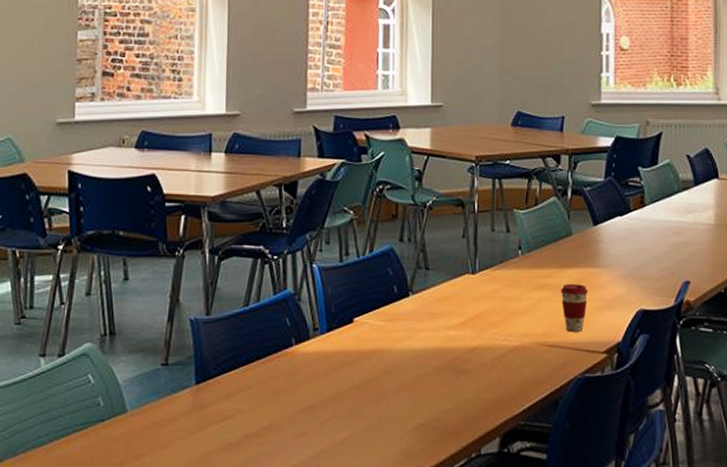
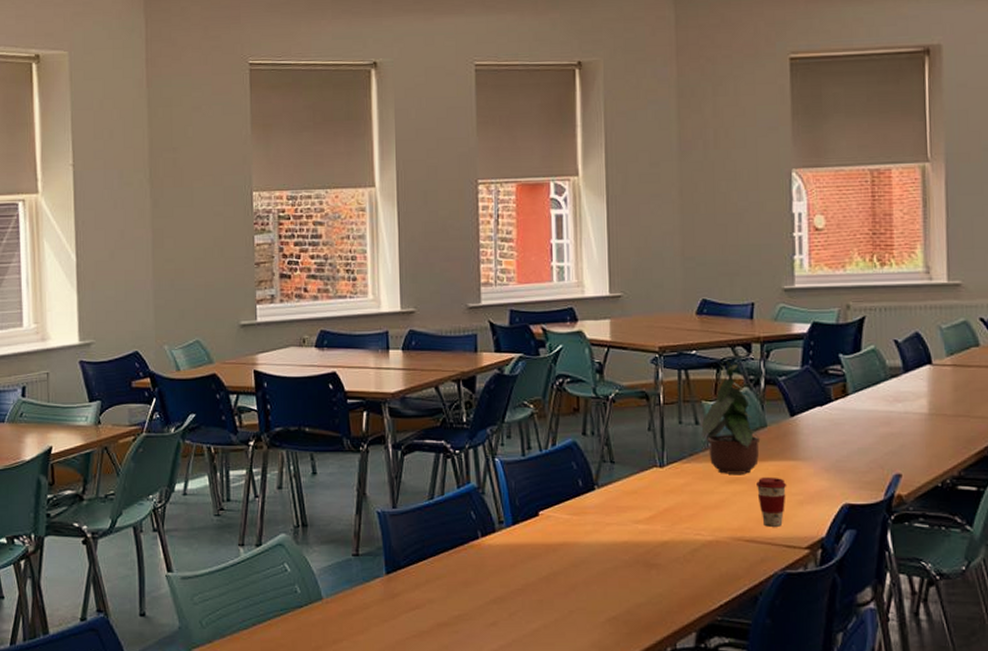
potted plant: none [512,171,566,281] -> present [701,361,761,474]

